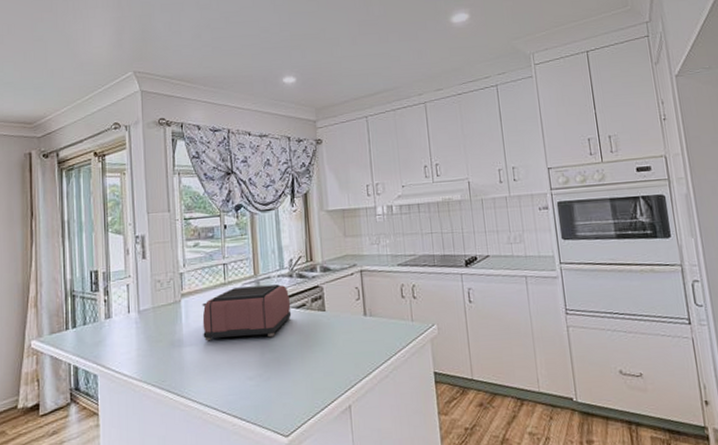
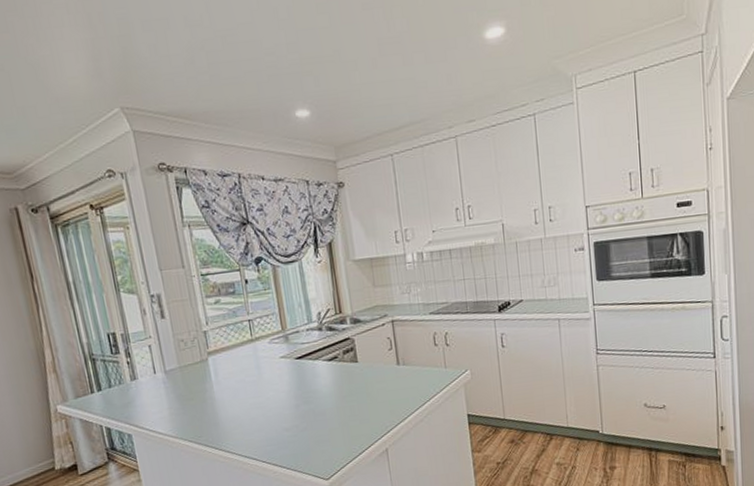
toaster: present [202,284,292,341] -> none [230,338,324,397]

